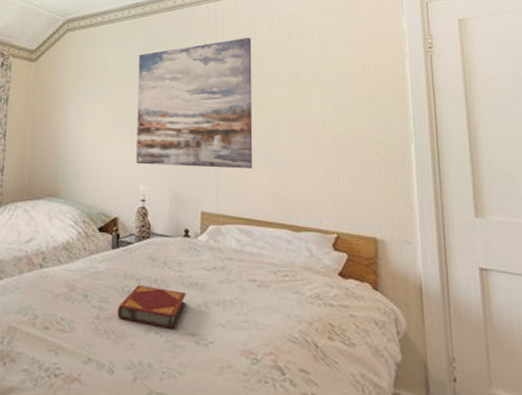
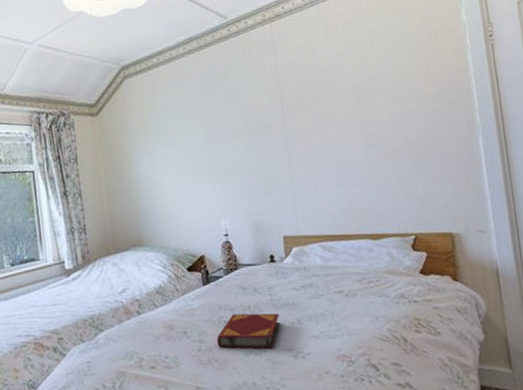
wall art: present [136,37,253,170] -> none [200,54,328,201]

